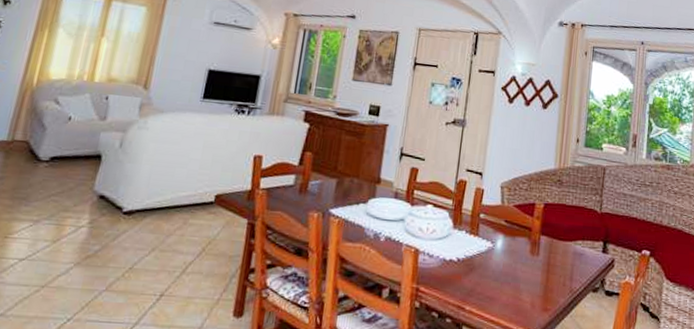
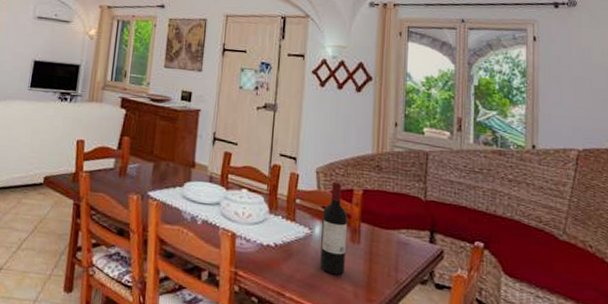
wine bottle: none [500,195,528,287] -> present [320,181,347,276]

